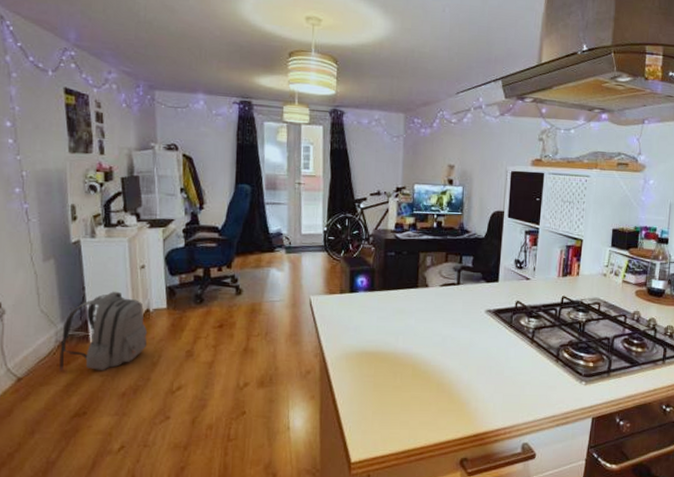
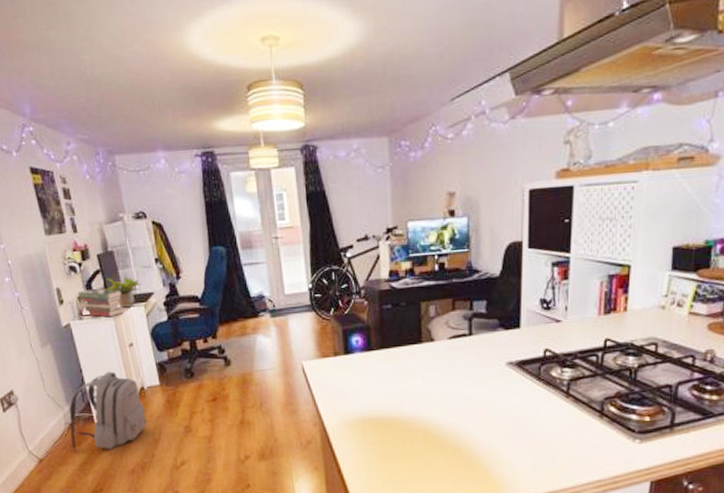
books: none [91,209,141,239] -> present [77,289,124,318]
potted plant: none [123,200,164,230] -> present [104,277,142,308]

